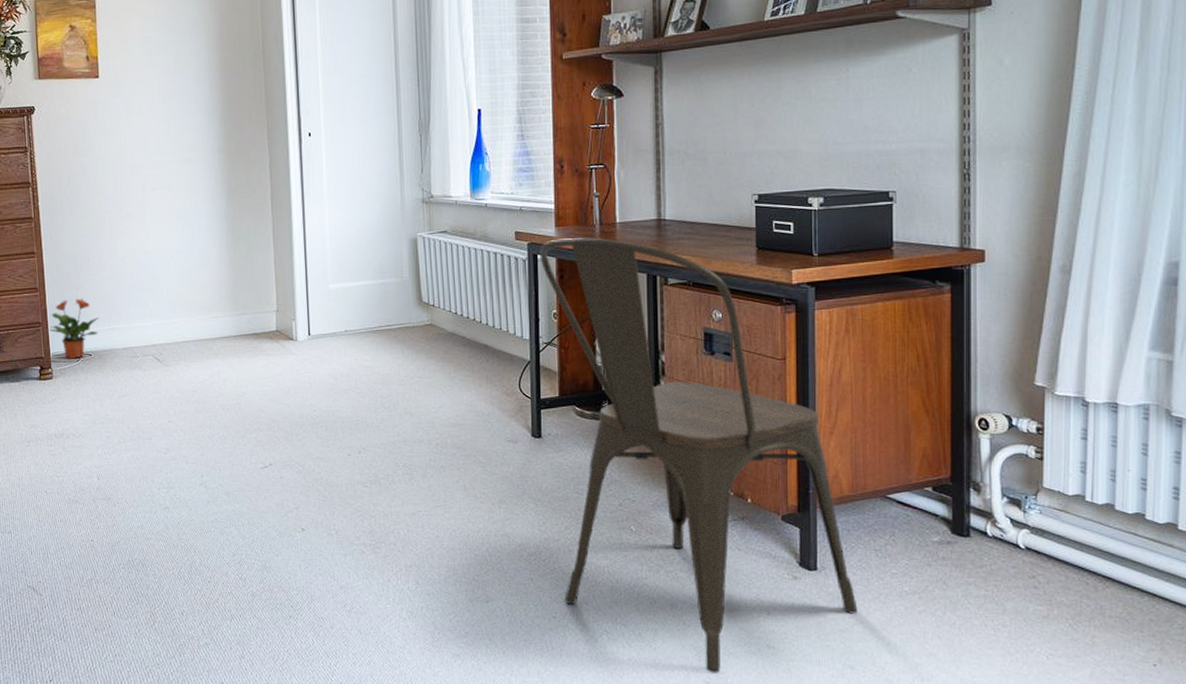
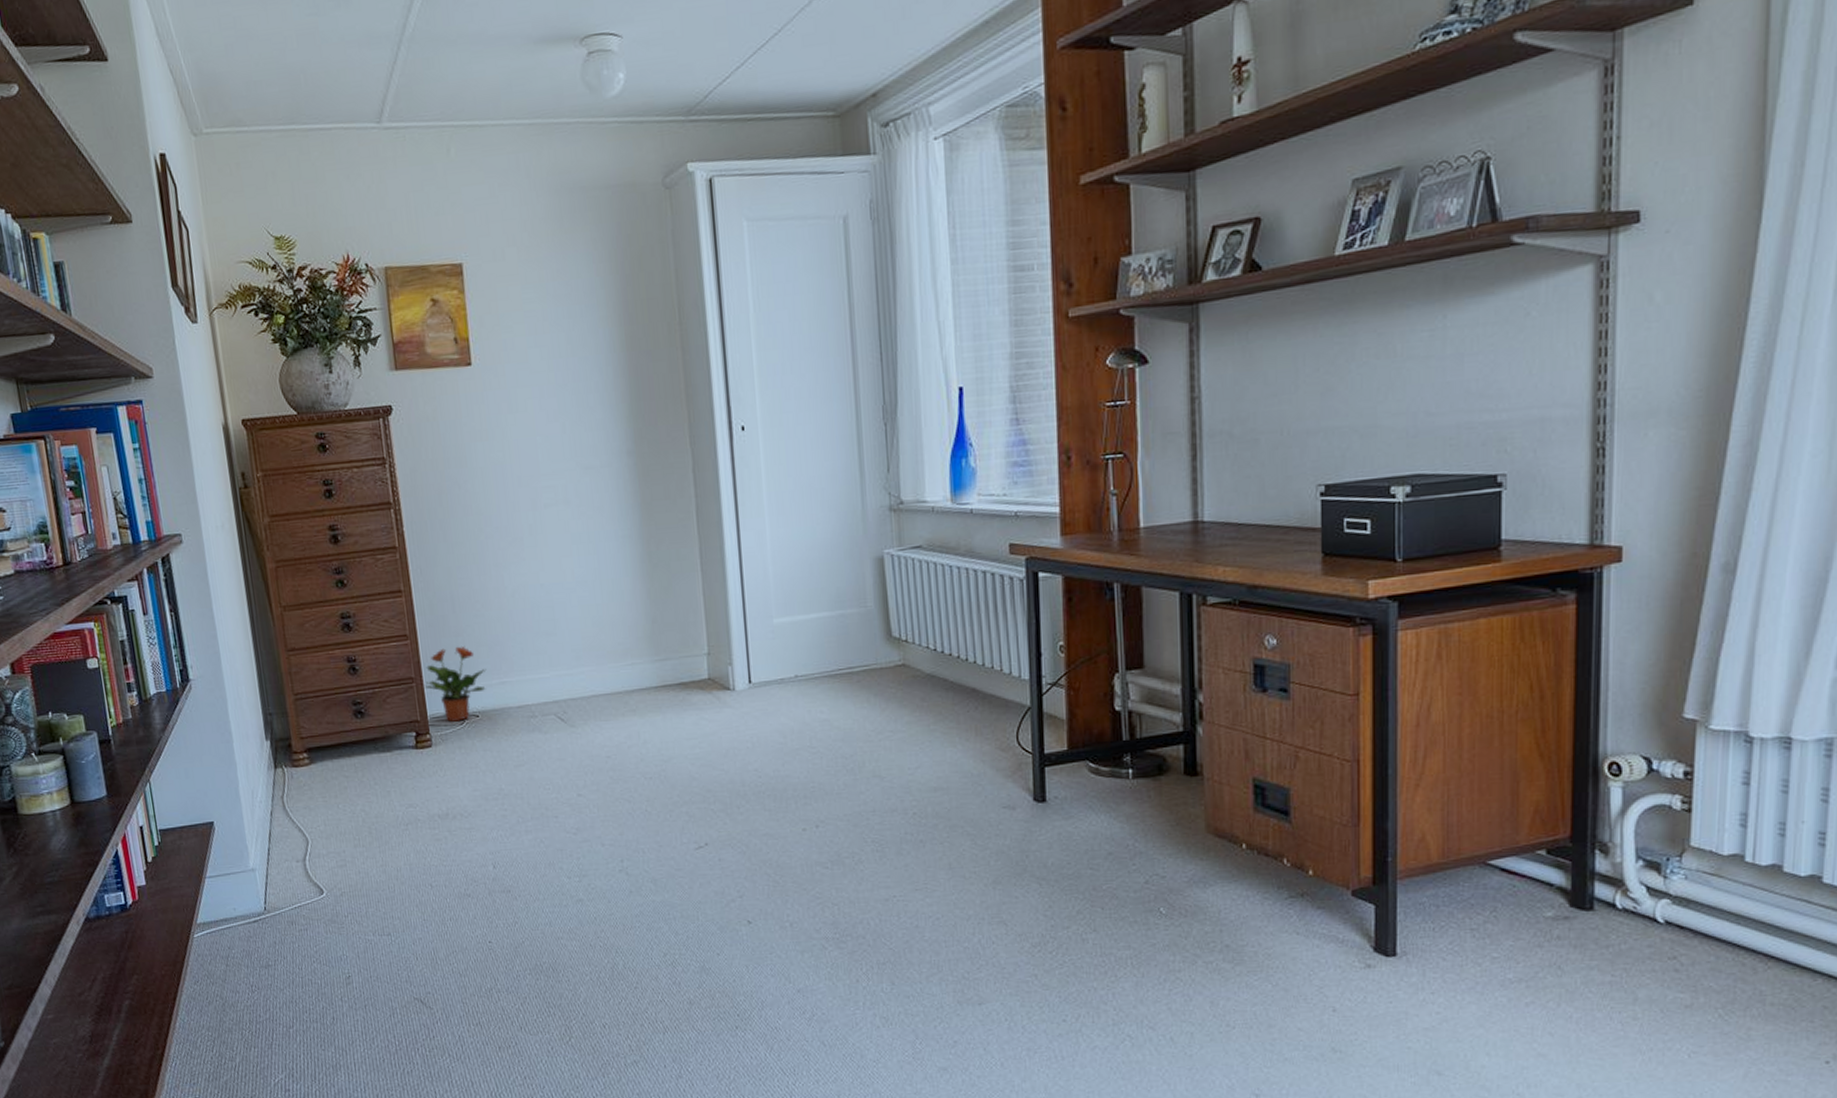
chair: present [540,237,858,673] -> none [1041,548,1447,1084]

